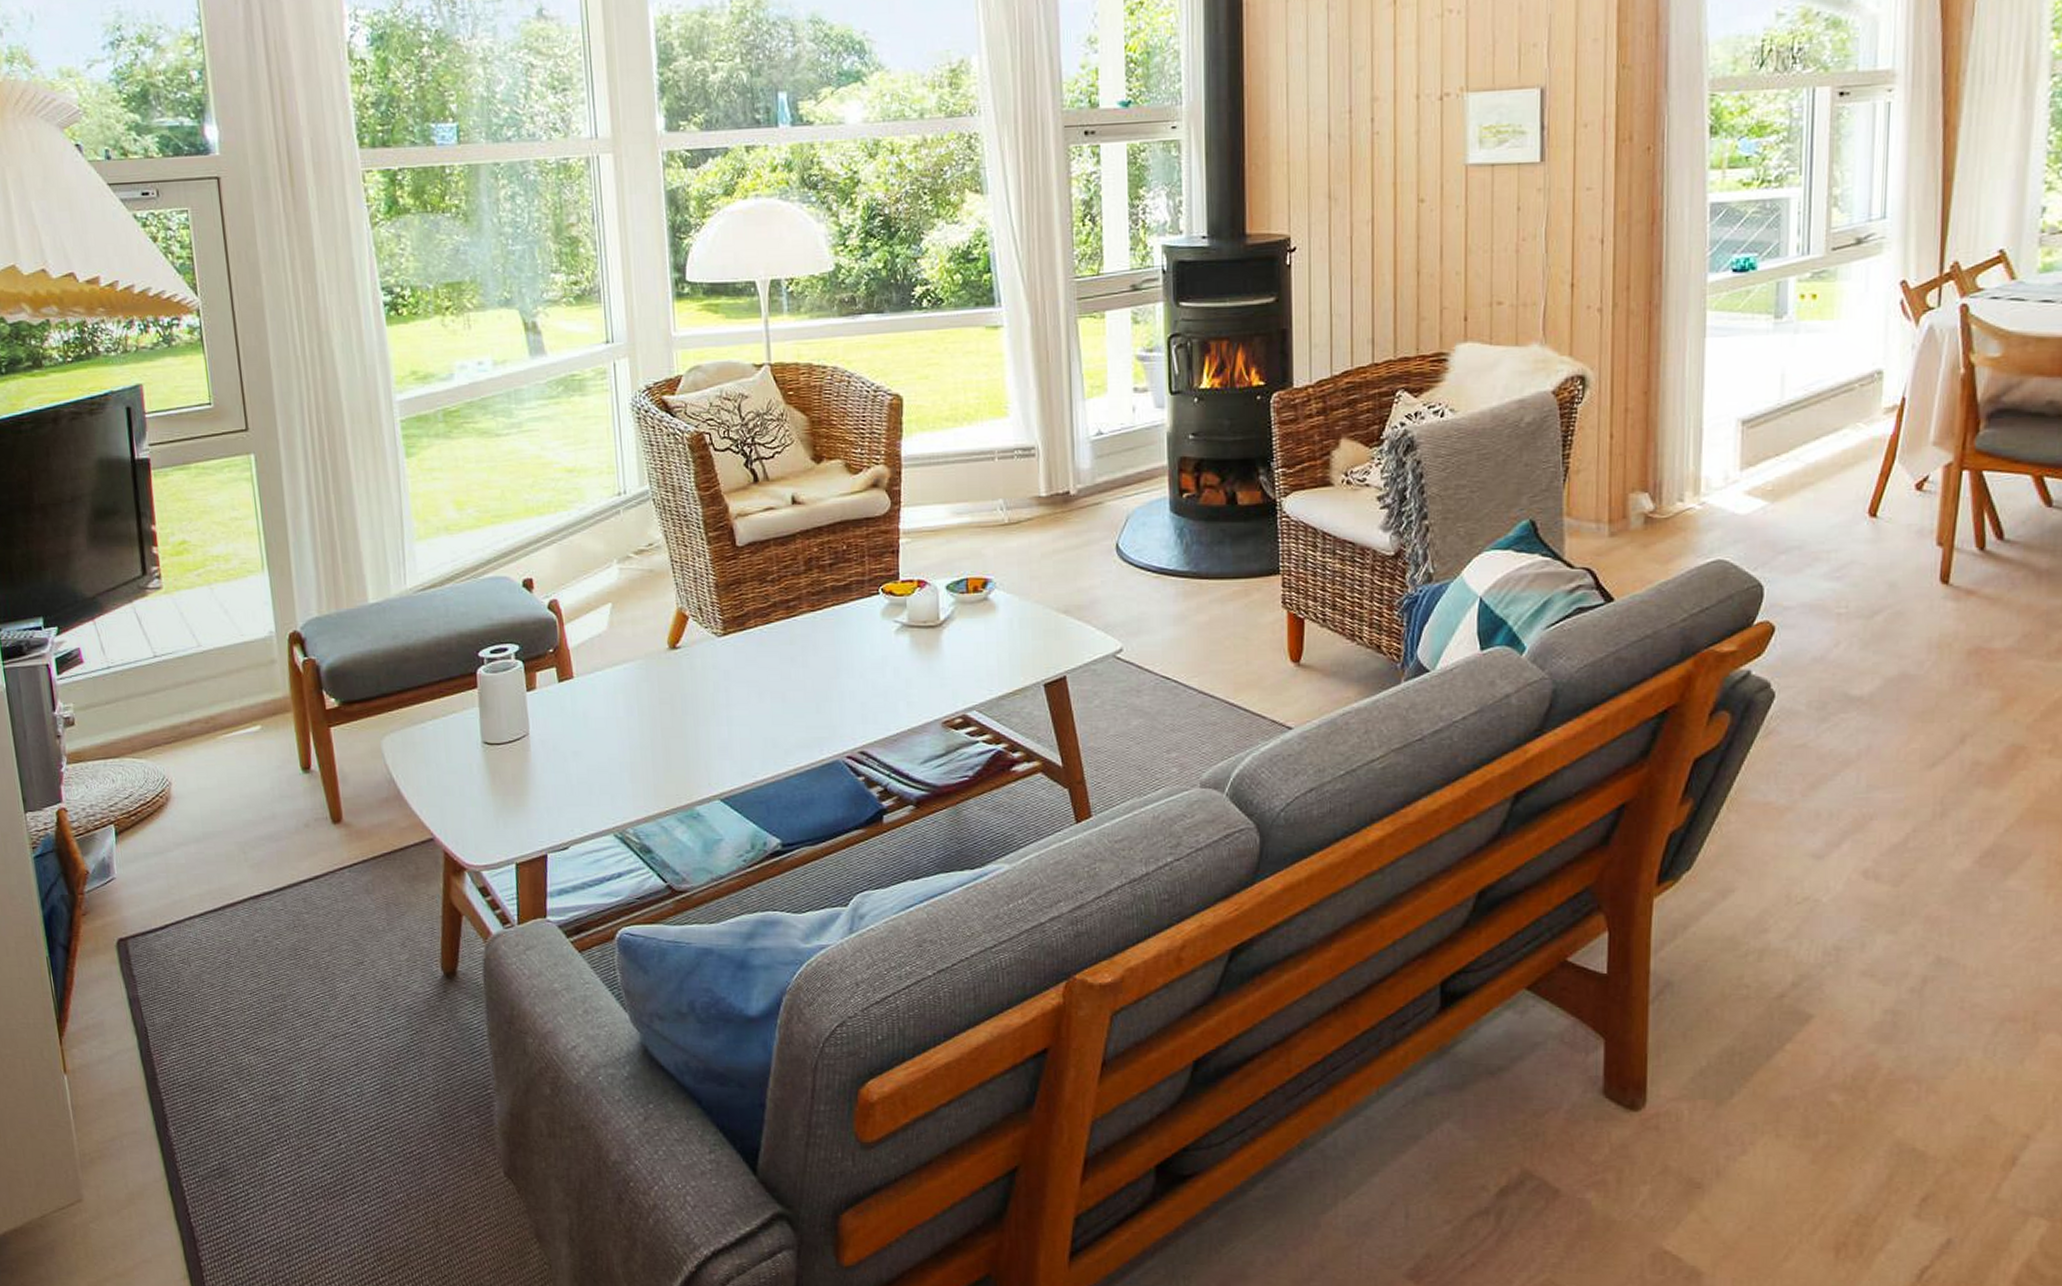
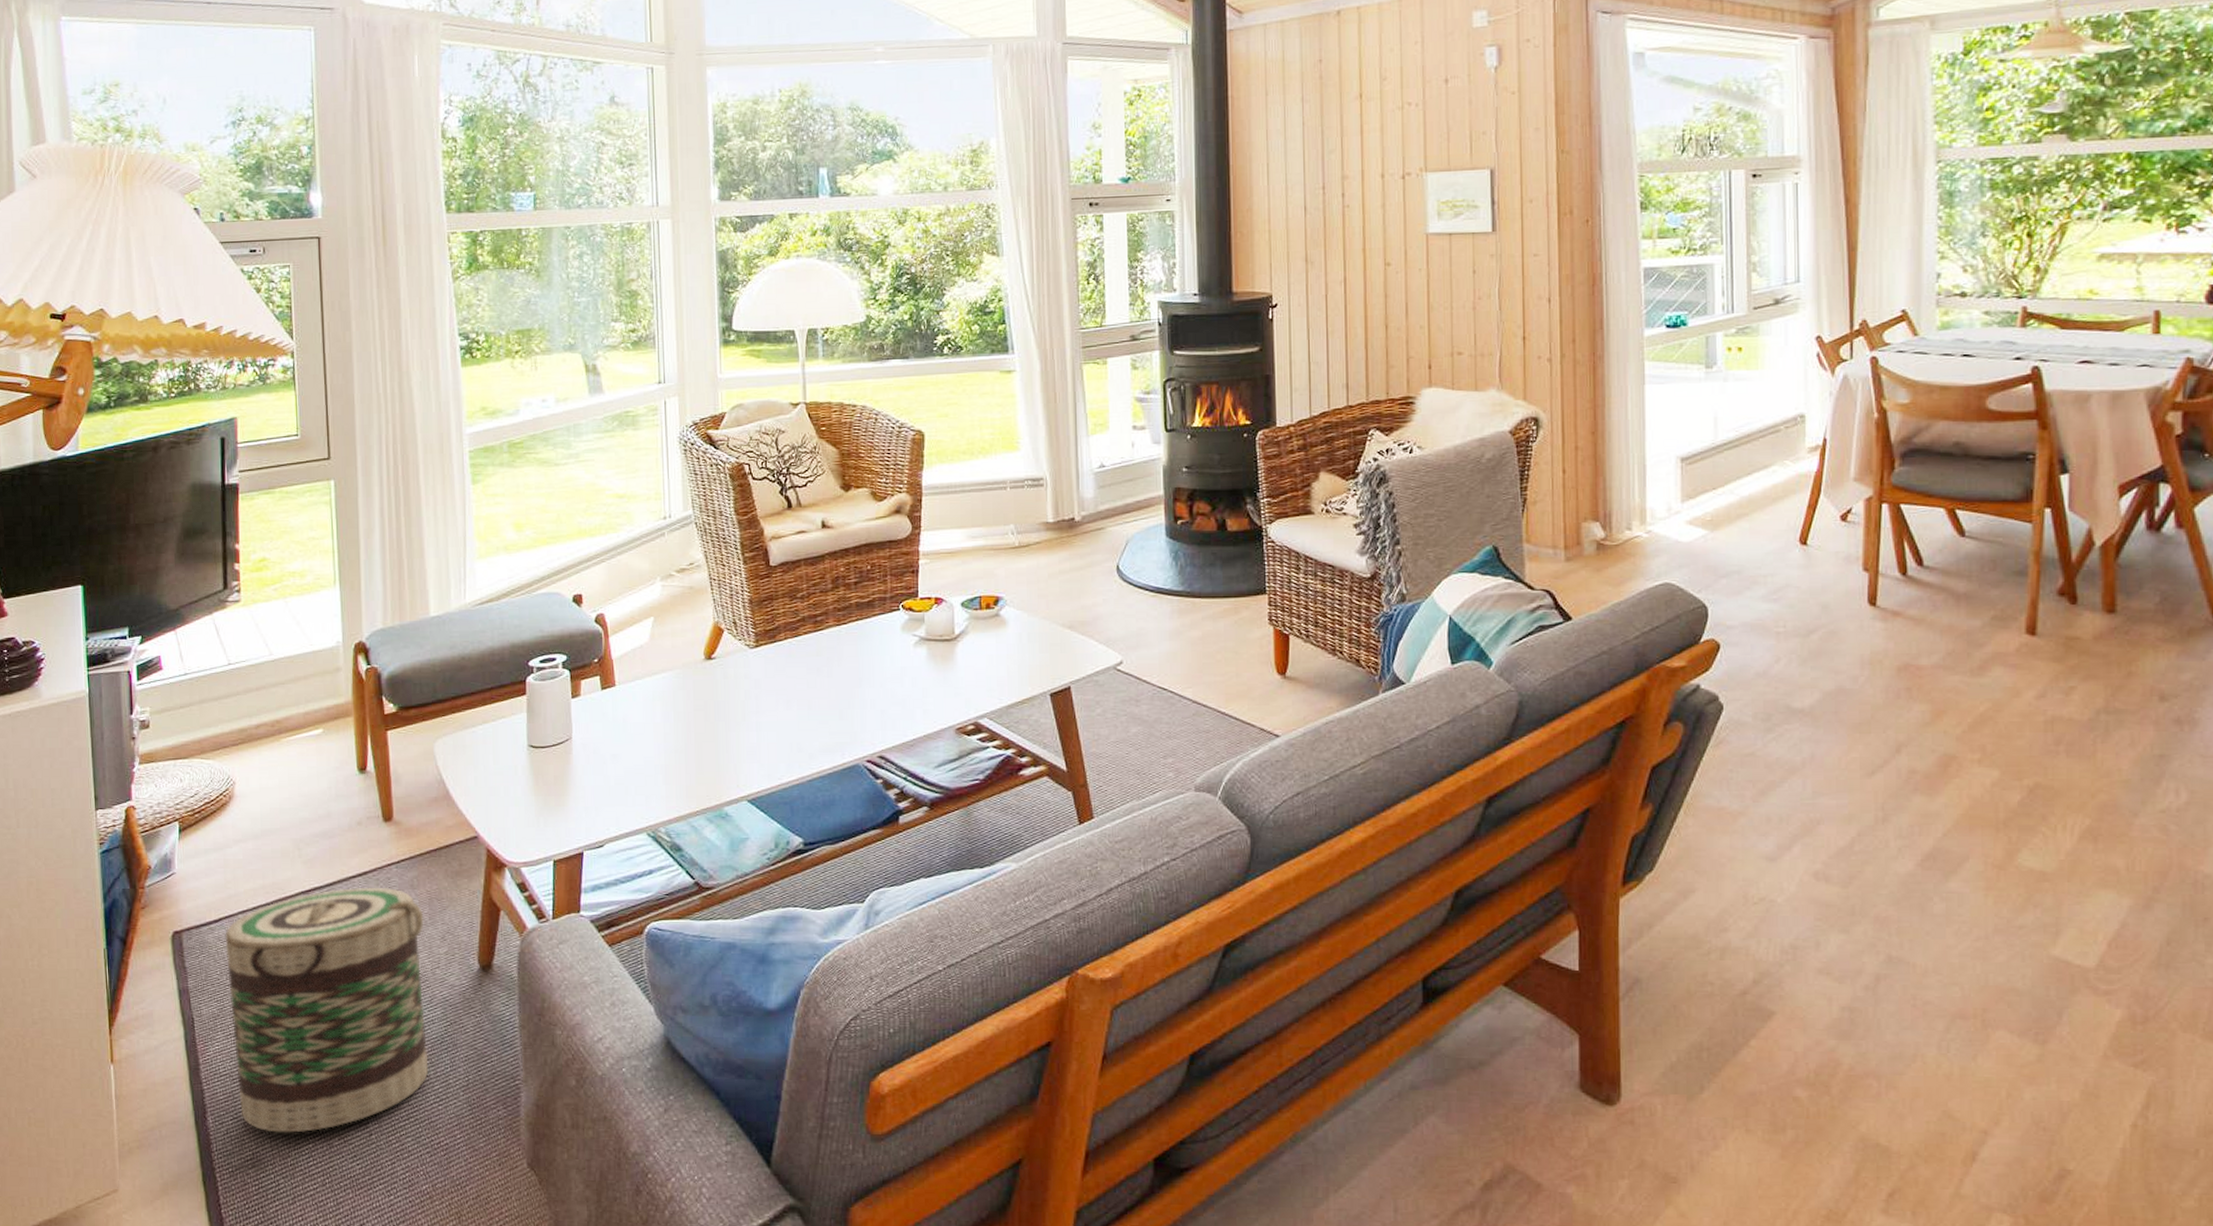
basket: none [173,892,396,1143] -> present [225,887,428,1133]

